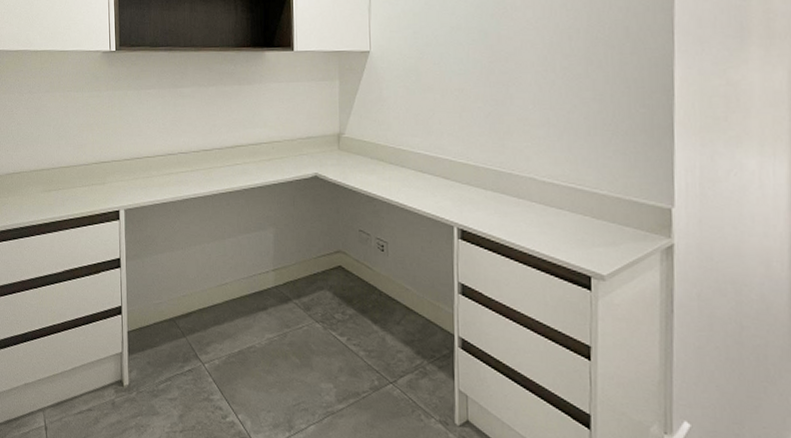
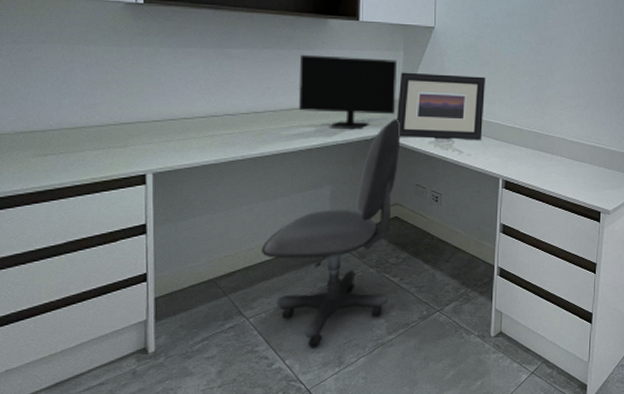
office chair: none [213,155,341,406] -> present [262,119,401,349]
monitor: none [240,89,335,167] -> present [298,54,398,129]
picture frame: none [335,103,431,180] -> present [397,72,485,140]

